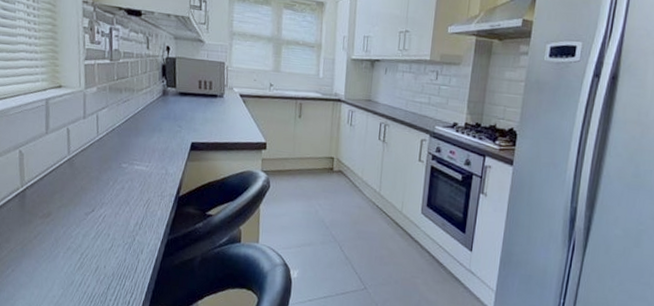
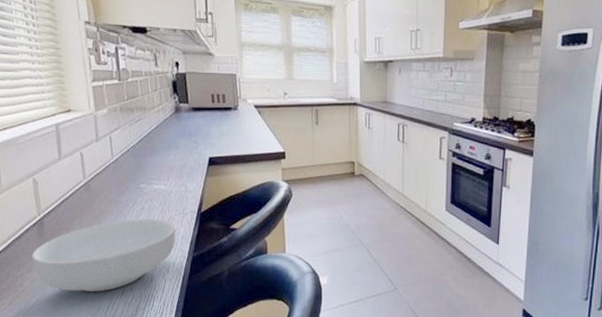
cereal bowl: none [11,197,153,267] -> present [31,218,176,292]

